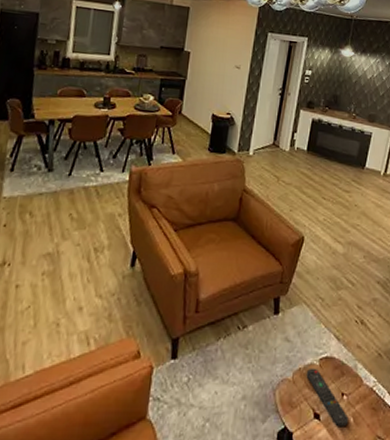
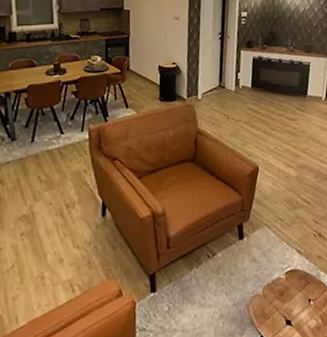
remote control: present [306,368,349,427] -> none [274,281,318,329]

